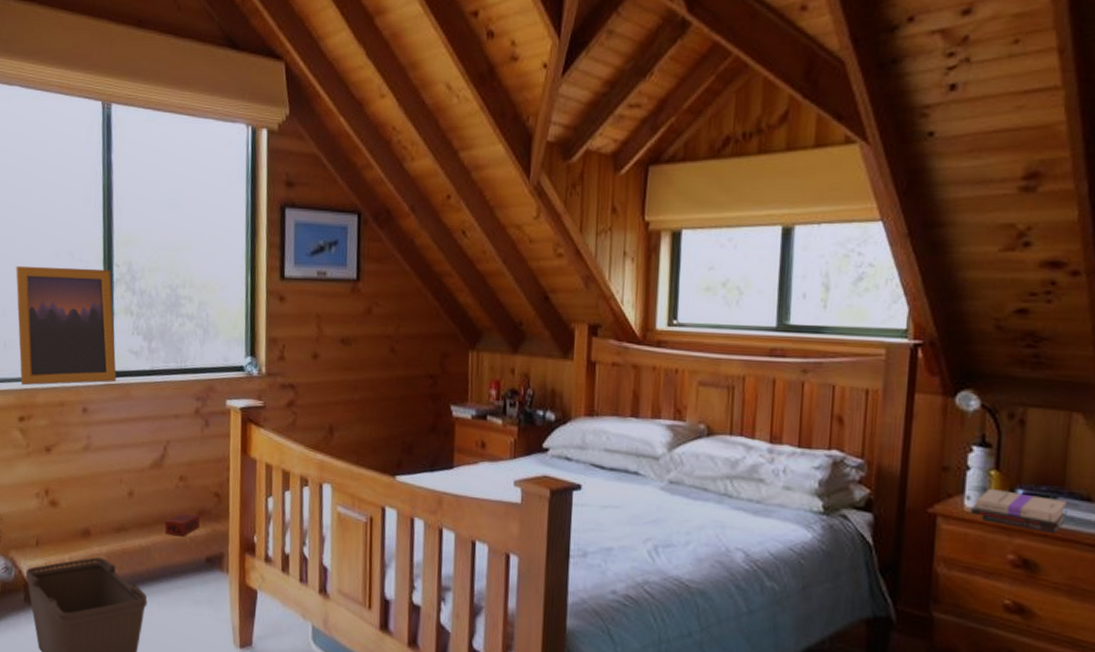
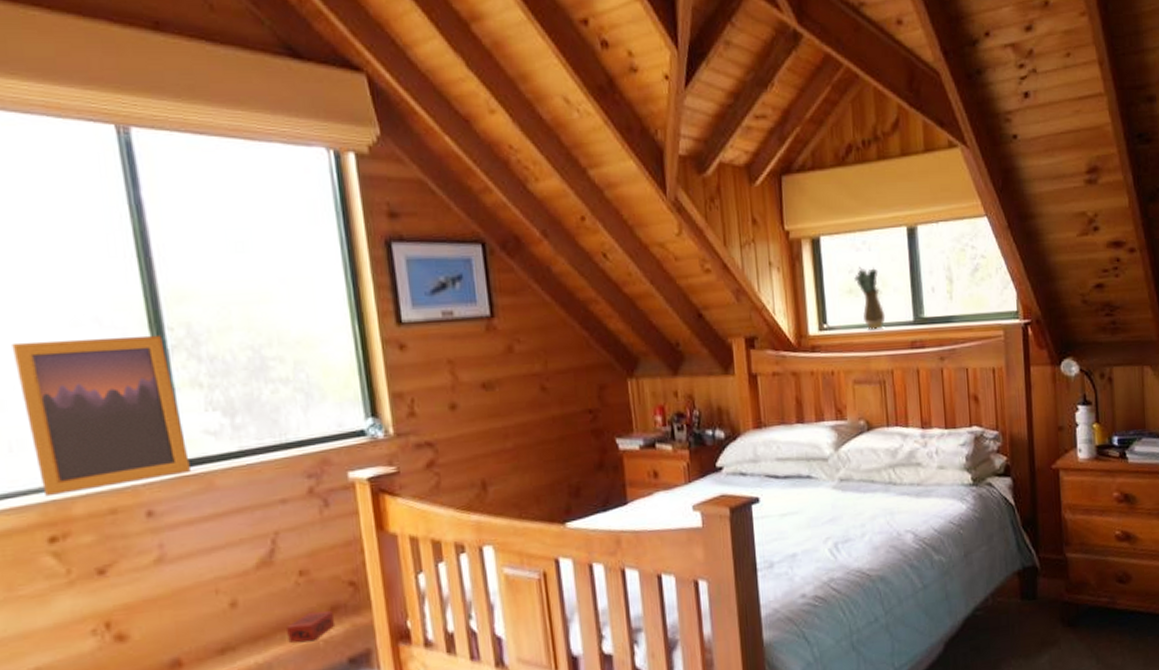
vase: none [714,263,744,331] -> present [854,266,886,329]
books: present [971,488,1068,535] -> none [1083,439,1150,470]

